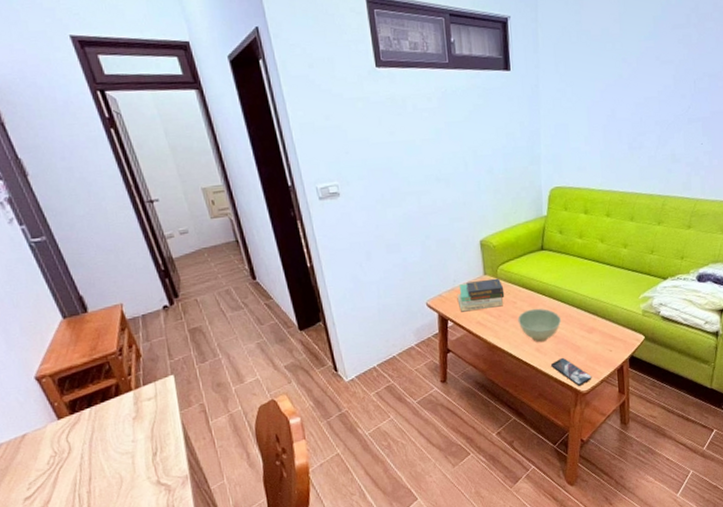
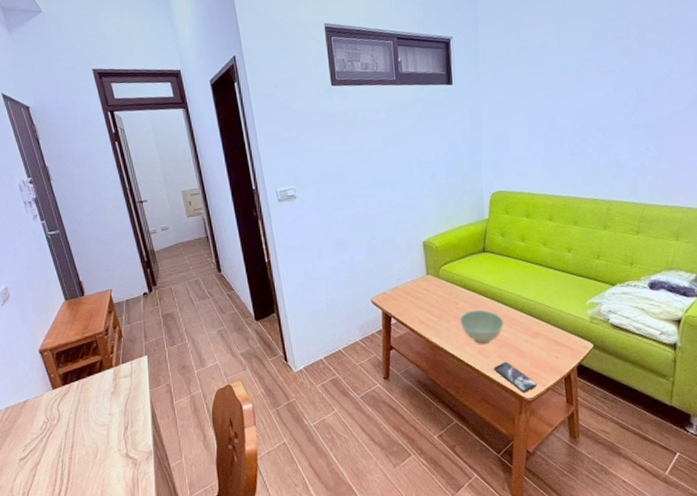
books: present [457,278,505,312] -> none [400,278,447,310]

